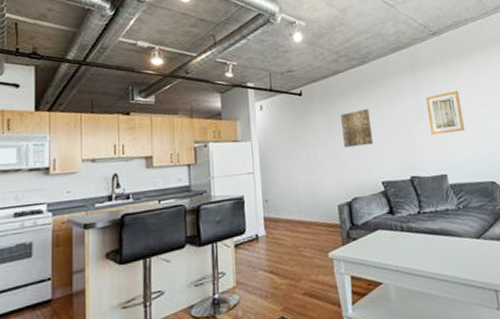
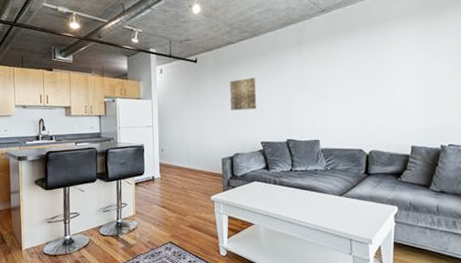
wall art: present [426,90,465,135] -> none [308,65,341,105]

